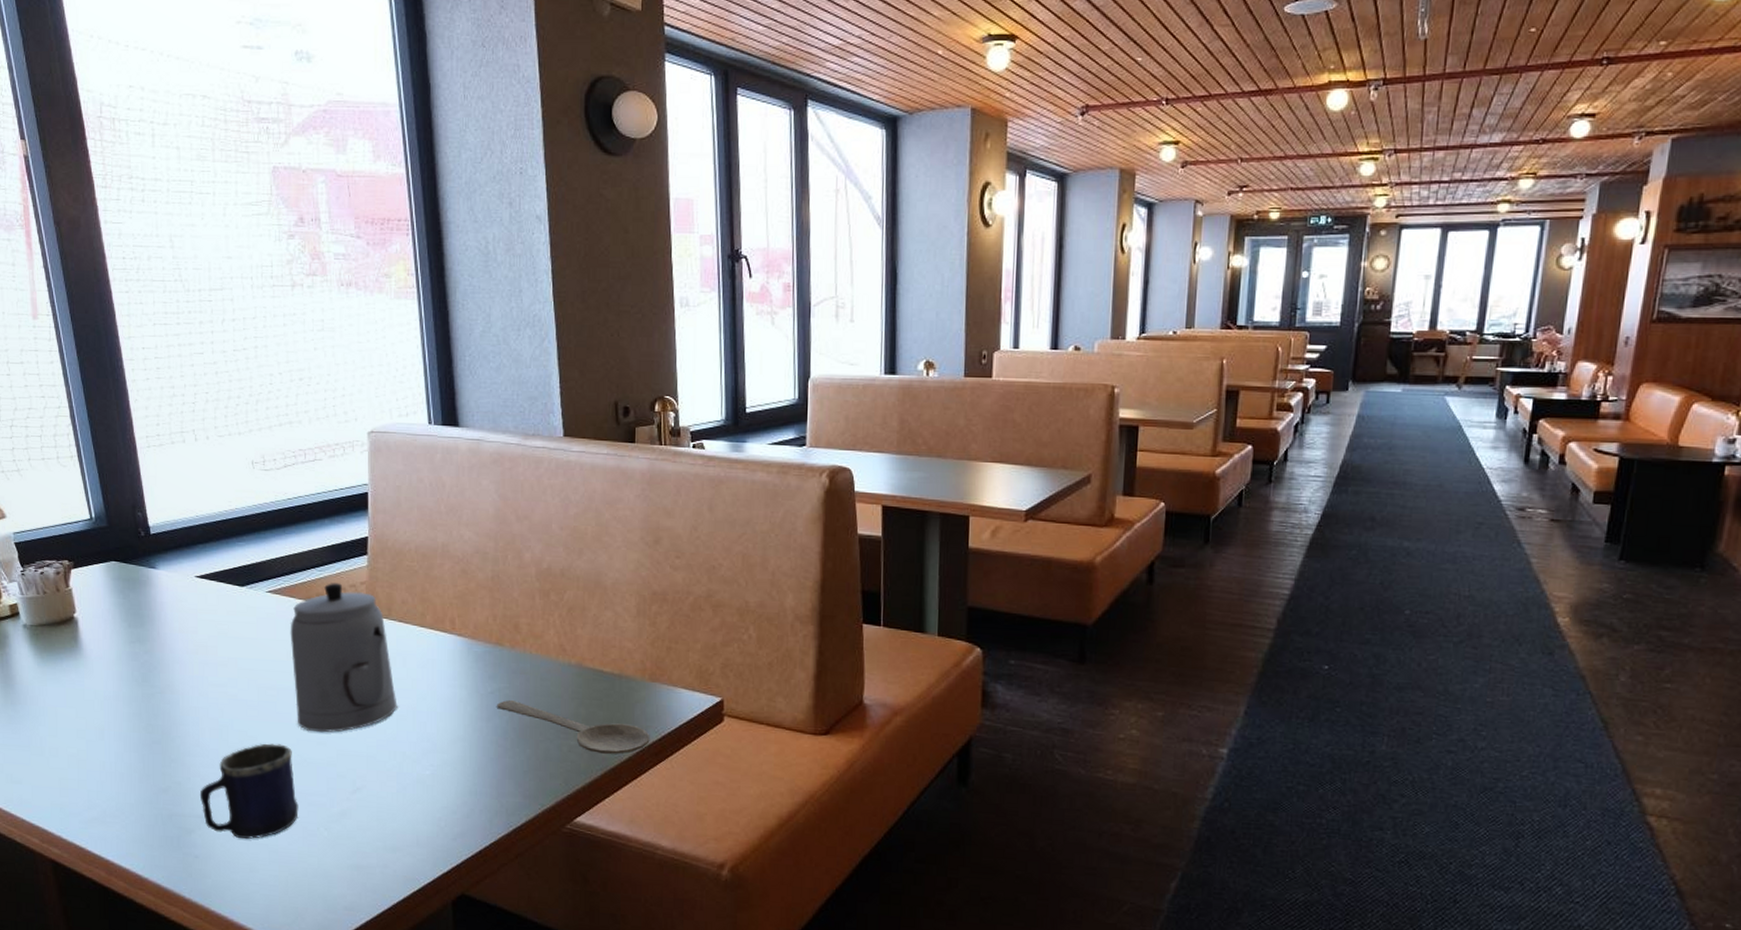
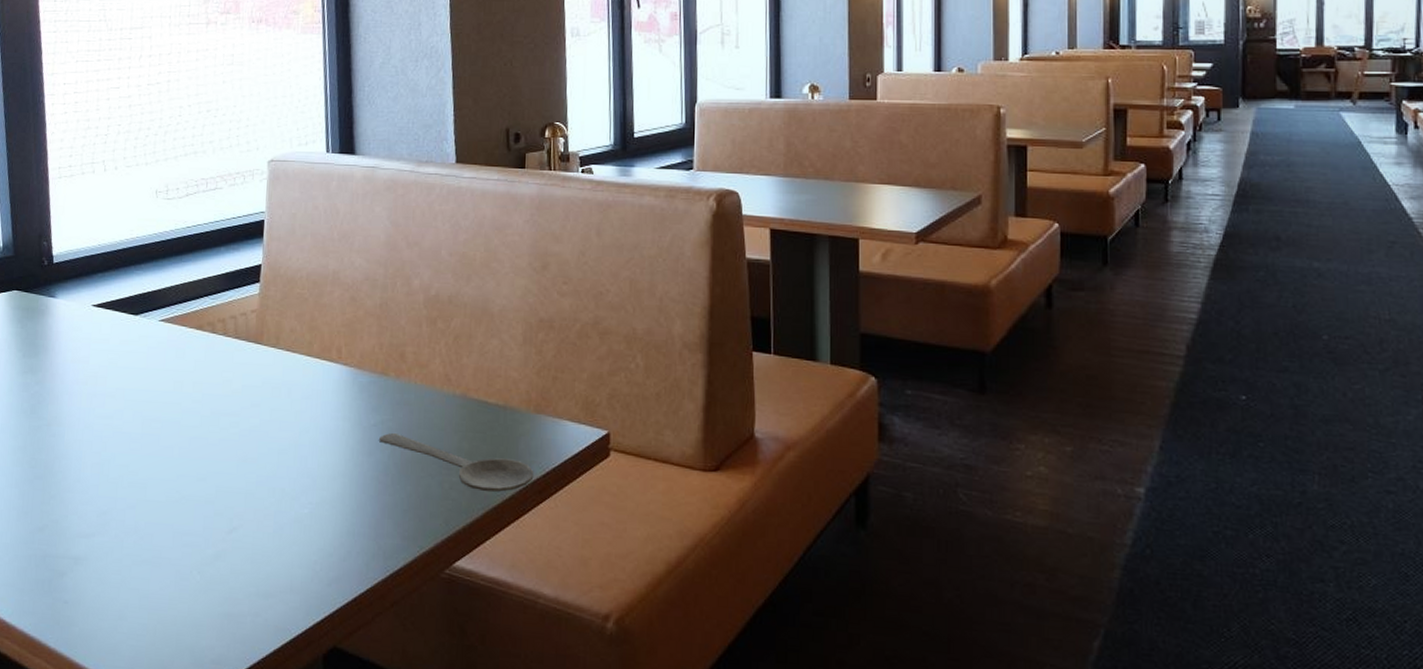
mug: present [200,743,299,840] -> none [76,479,173,584]
teapot: present [290,583,398,733] -> none [178,311,280,468]

